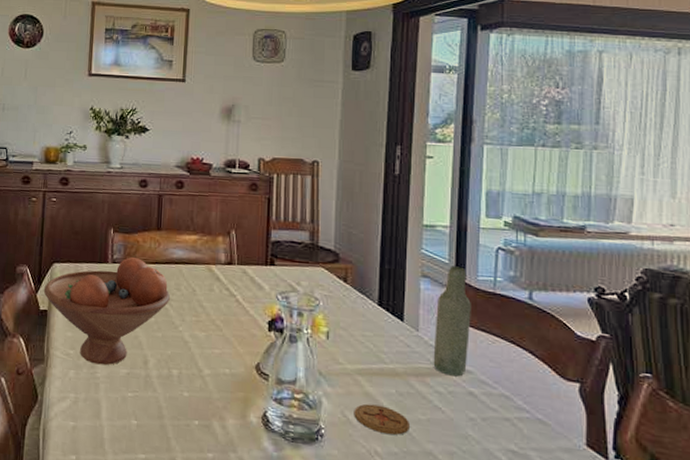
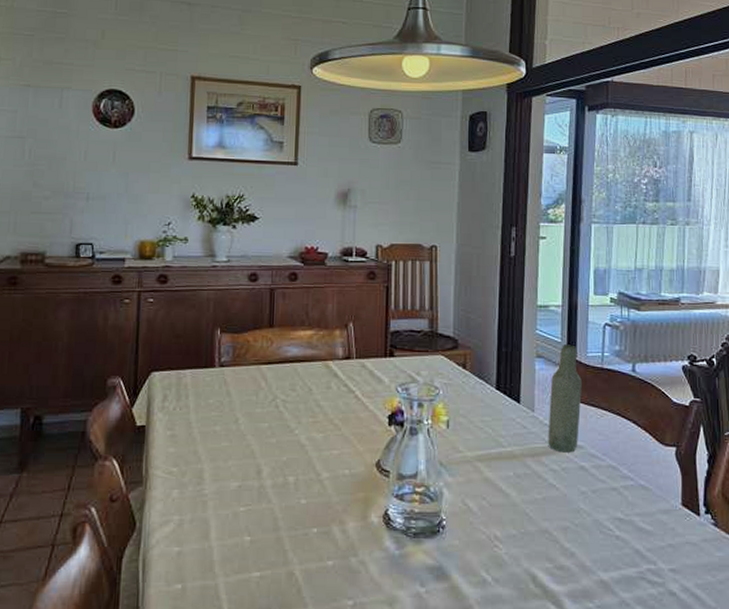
fruit bowl: present [43,256,170,366] -> none [140,358,284,480]
coaster: present [354,403,409,435] -> none [474,489,527,518]

